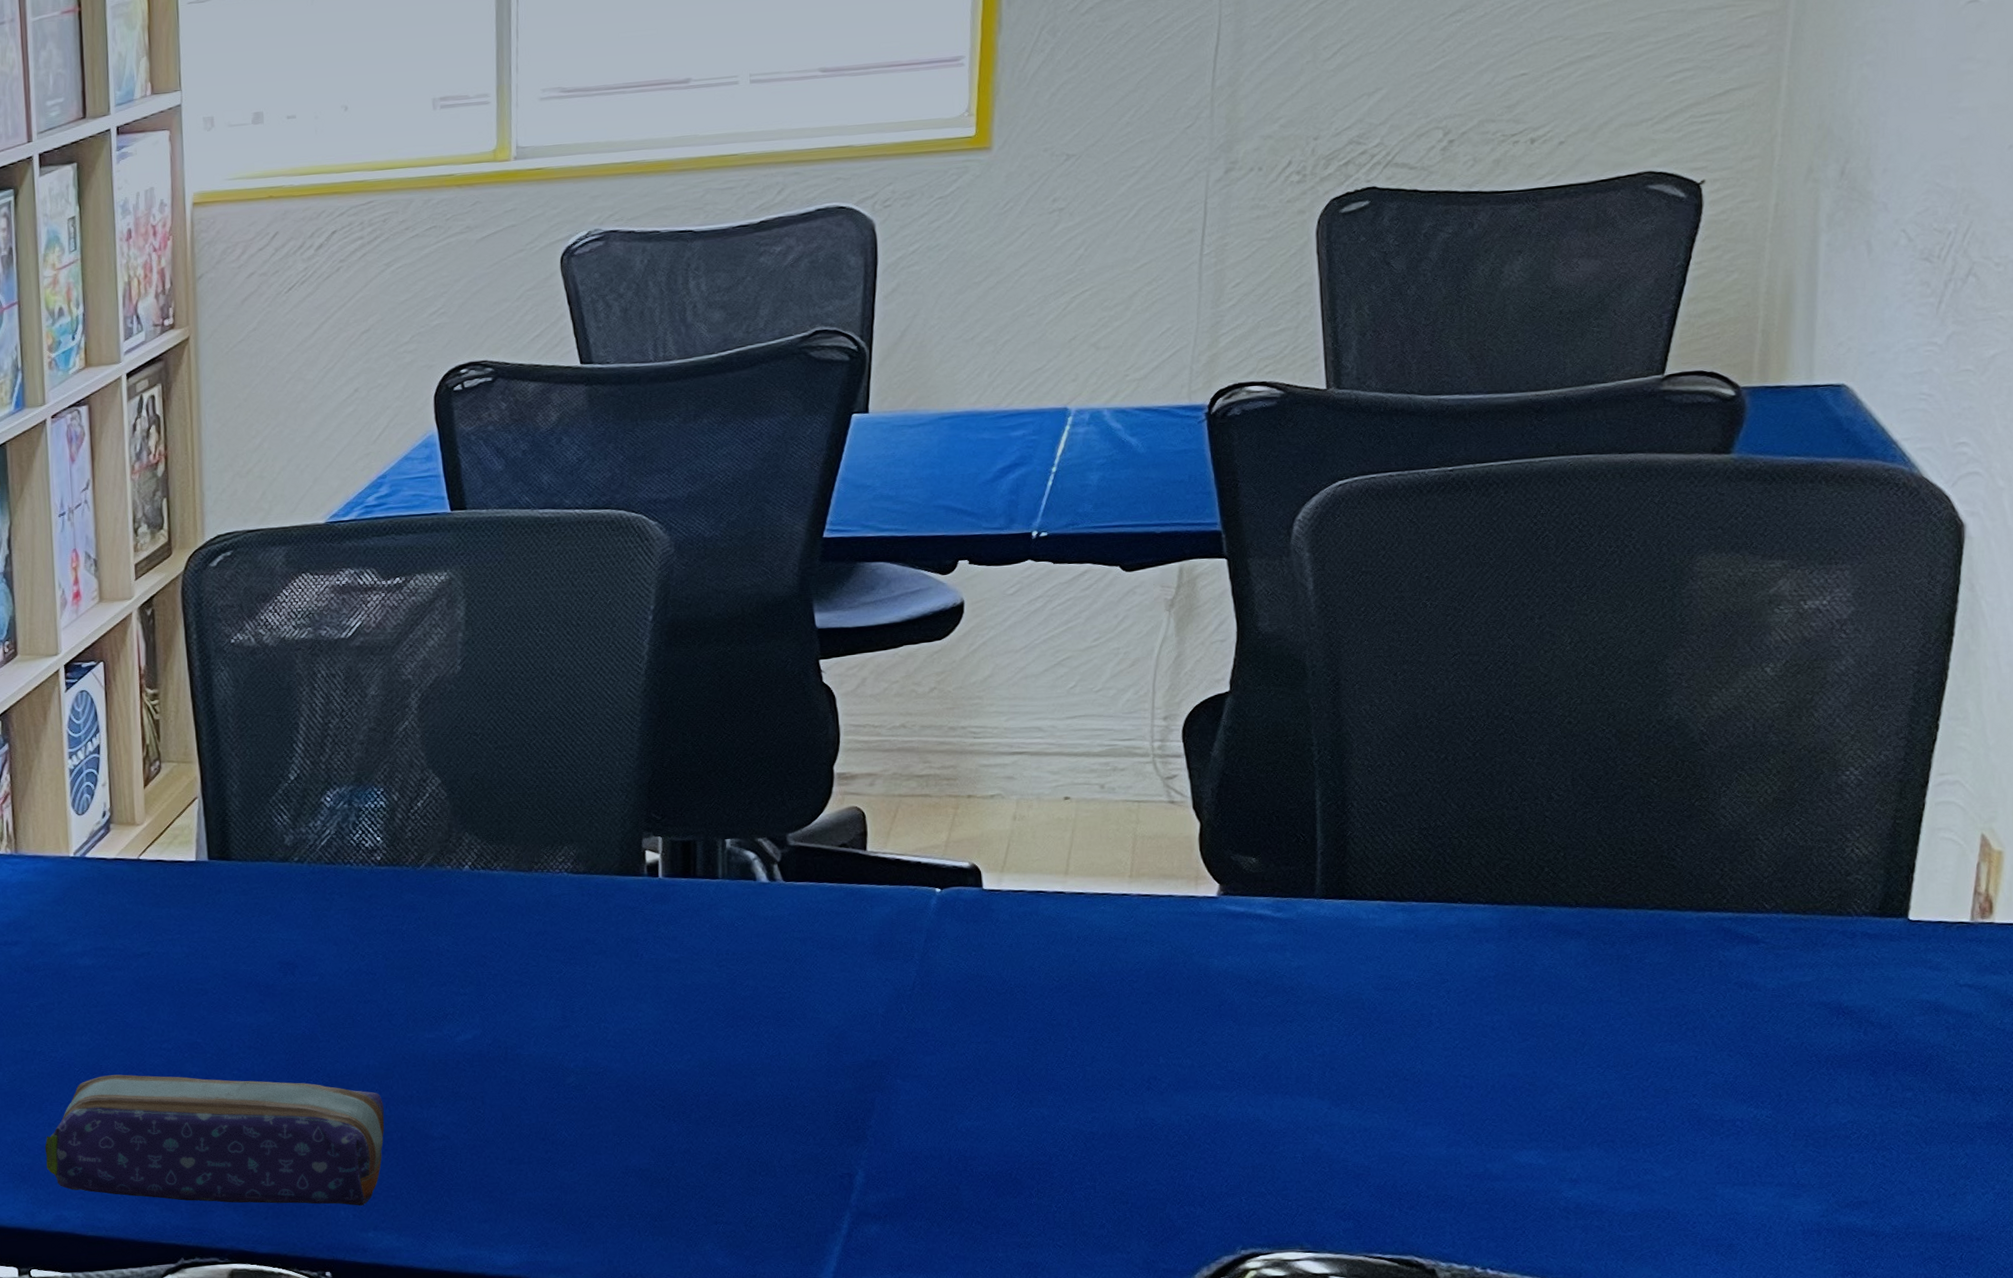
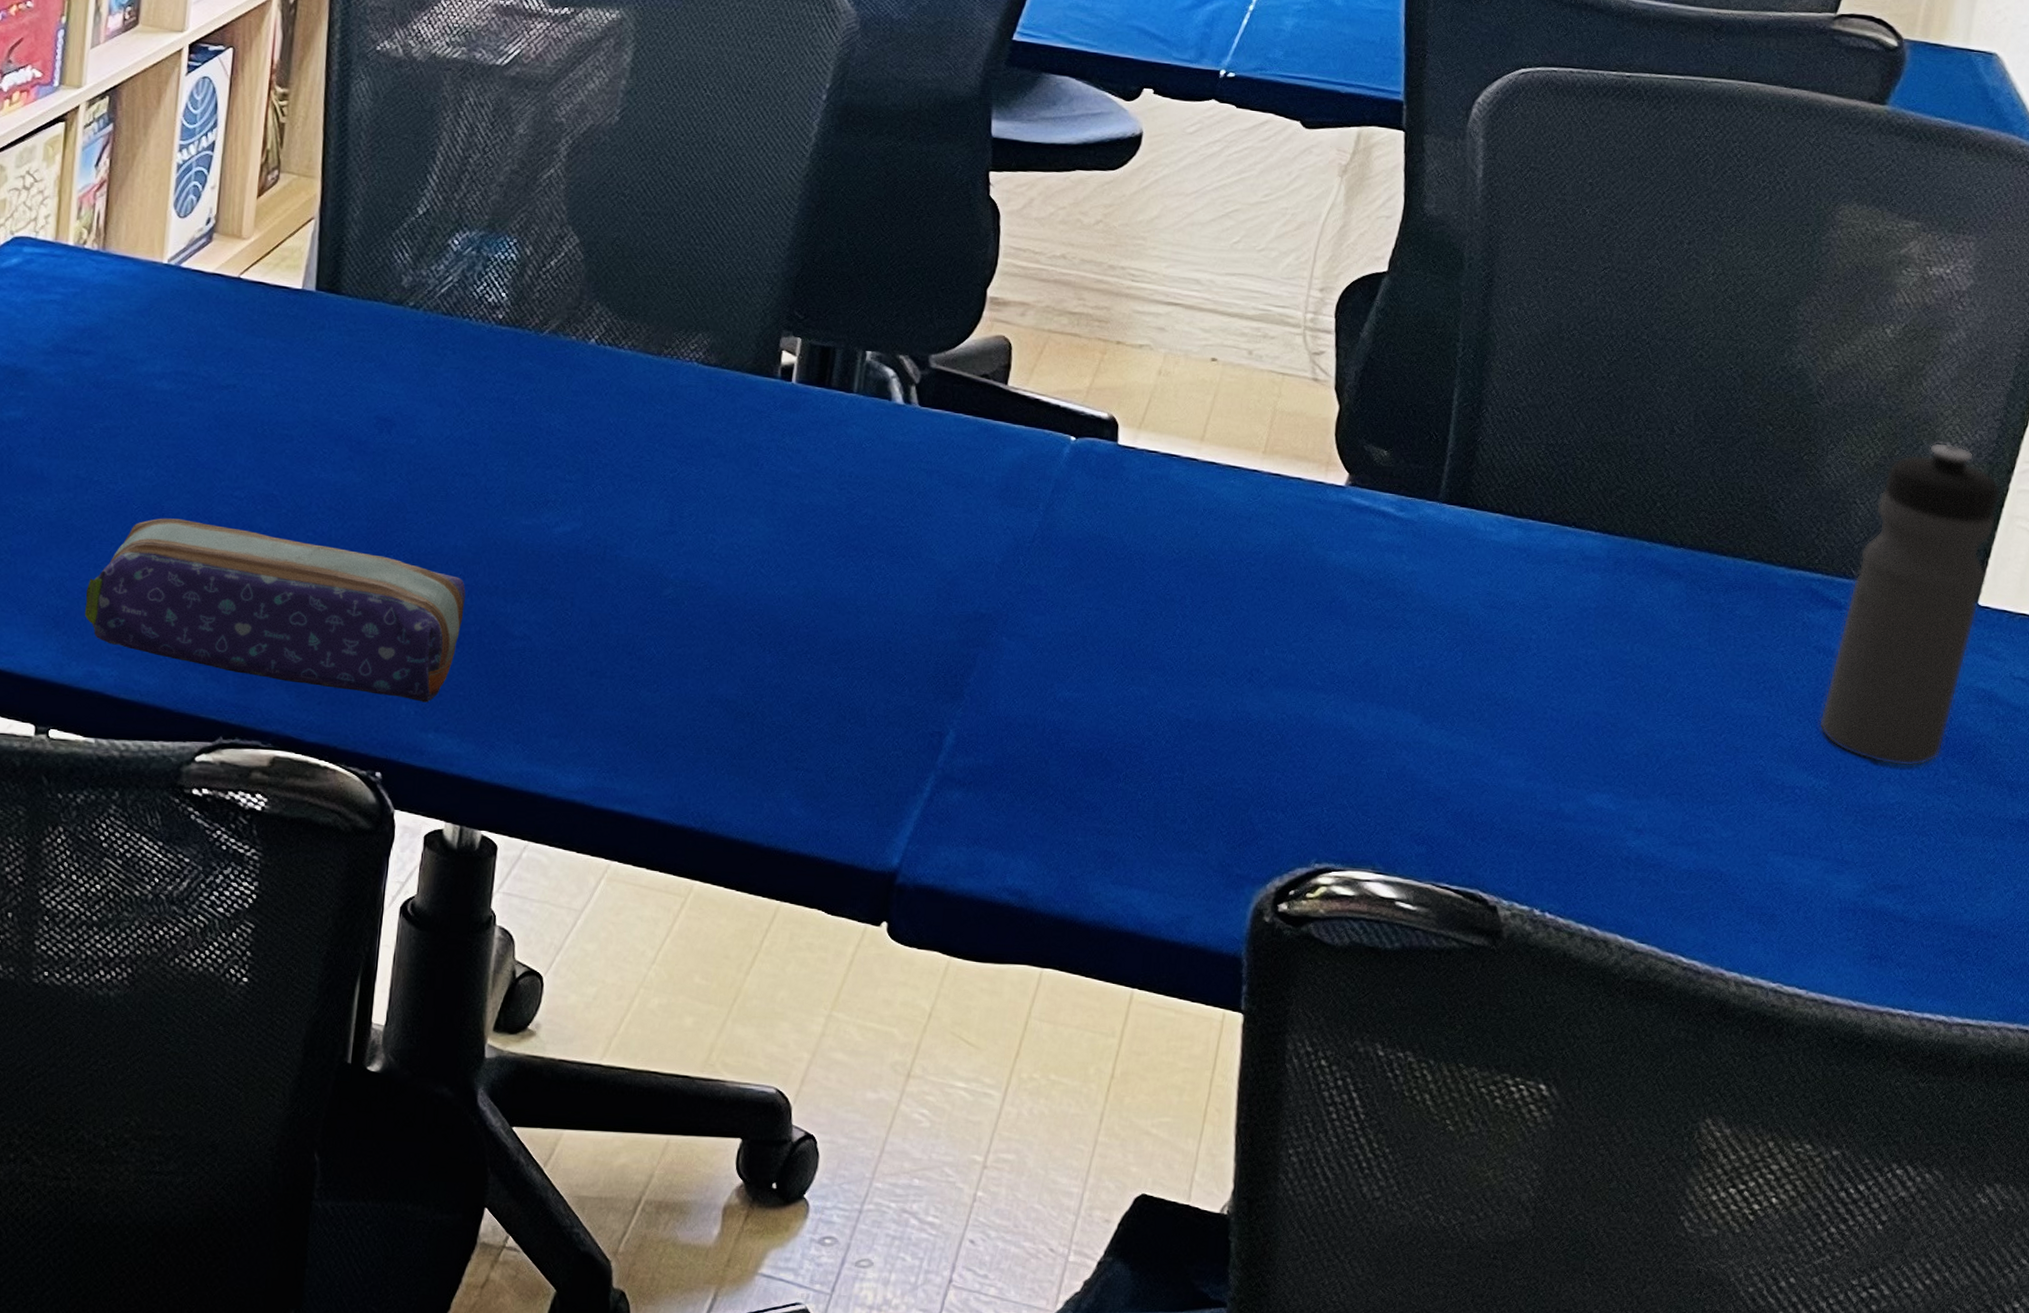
water bottle: none [1751,768,1918,1087] -> present [1818,442,2001,768]

